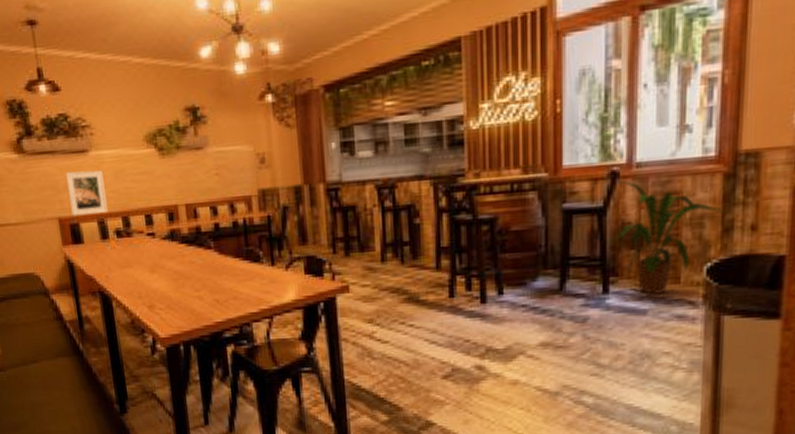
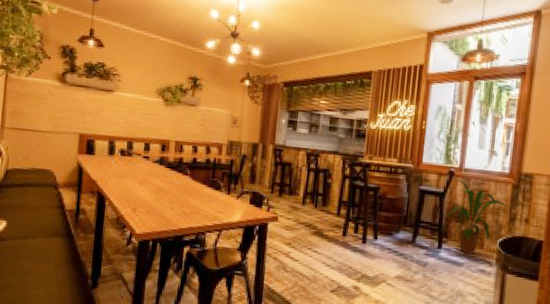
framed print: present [65,170,108,216] -> none [91,103,121,136]

